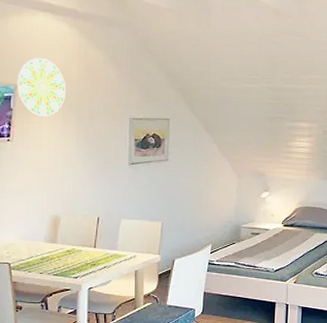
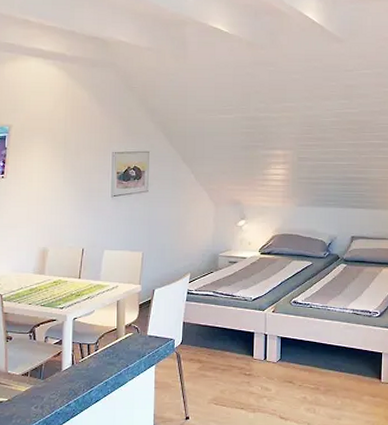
decorative plate: present [17,58,66,117] -> none [11,100,54,154]

